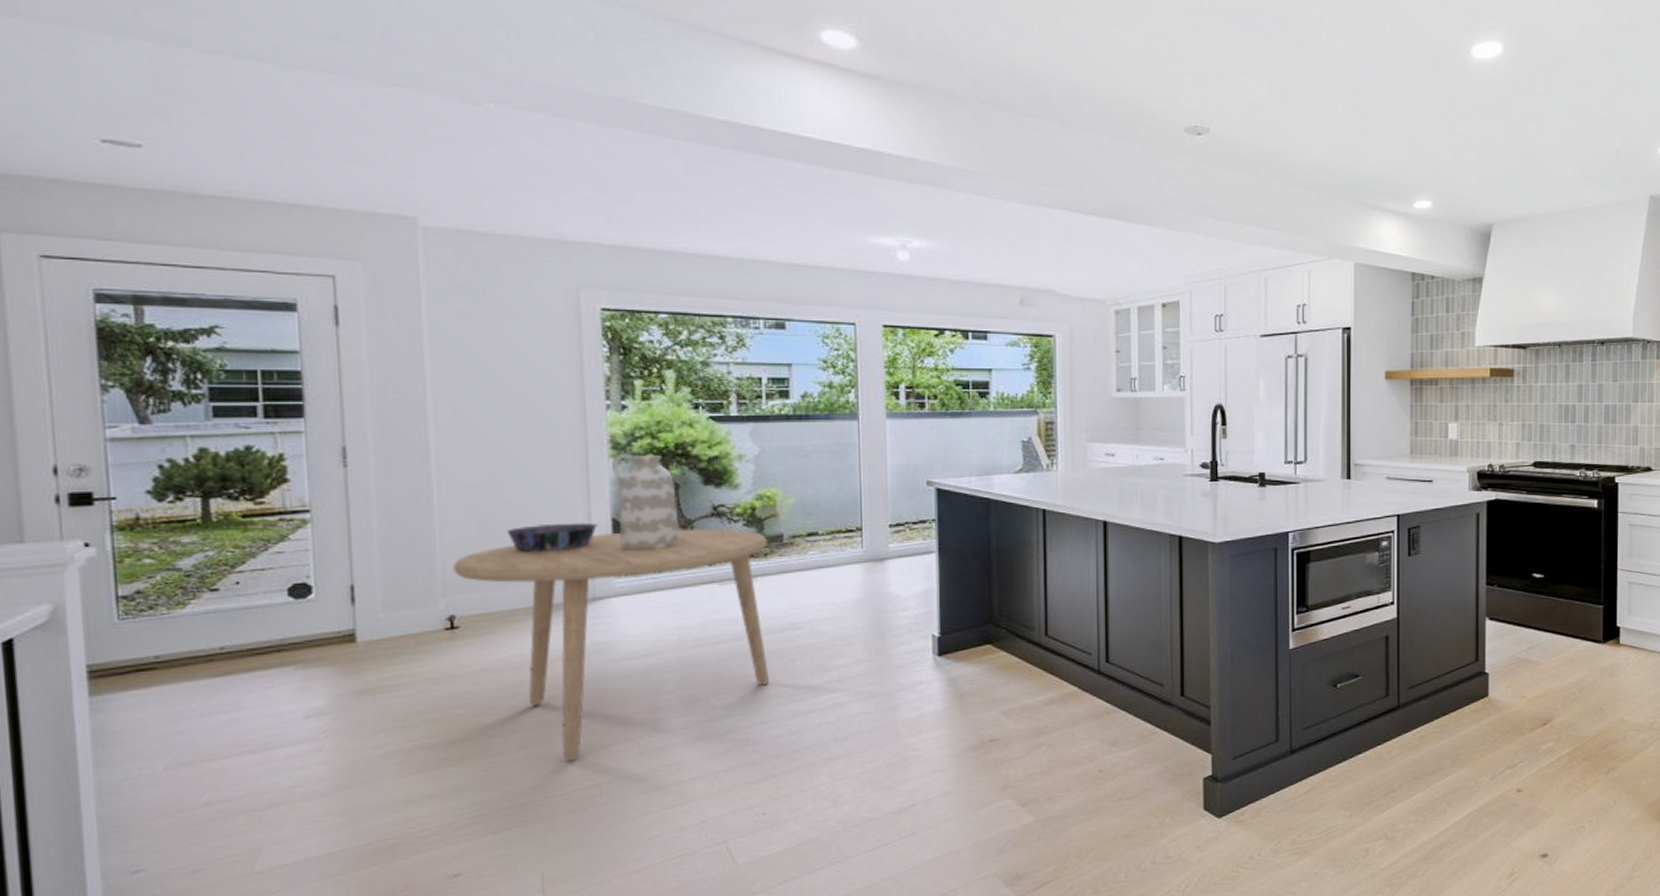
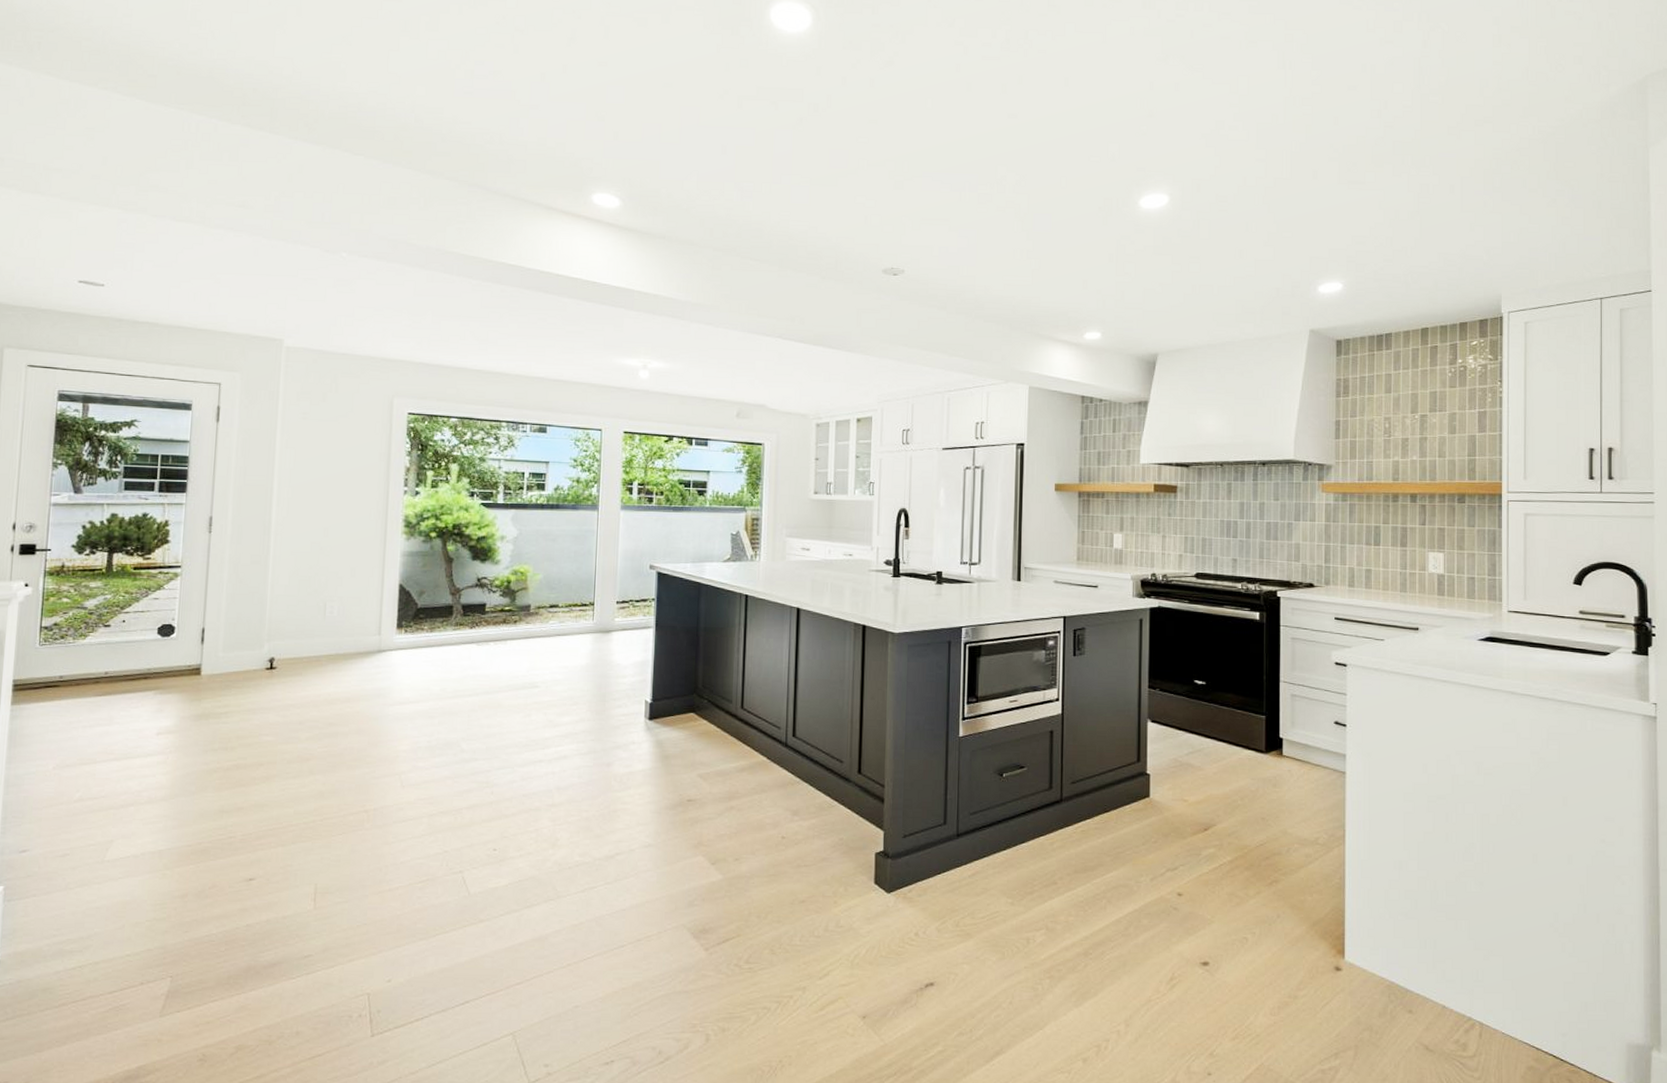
dining table: present [453,528,769,761] -> none [277,596,518,788]
decorative bowl: present [507,522,597,553] -> none [320,586,388,610]
vase: present [611,453,680,551] -> none [403,530,450,613]

